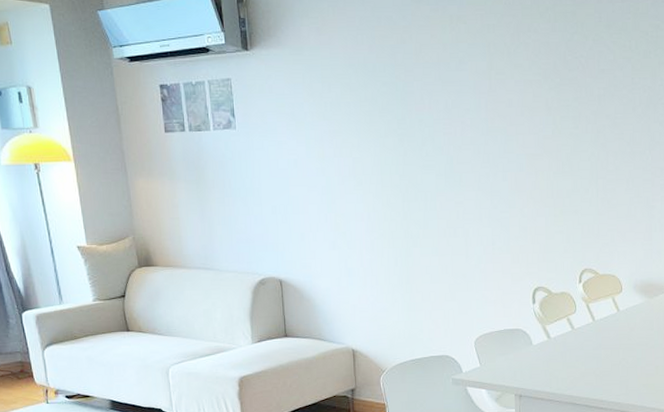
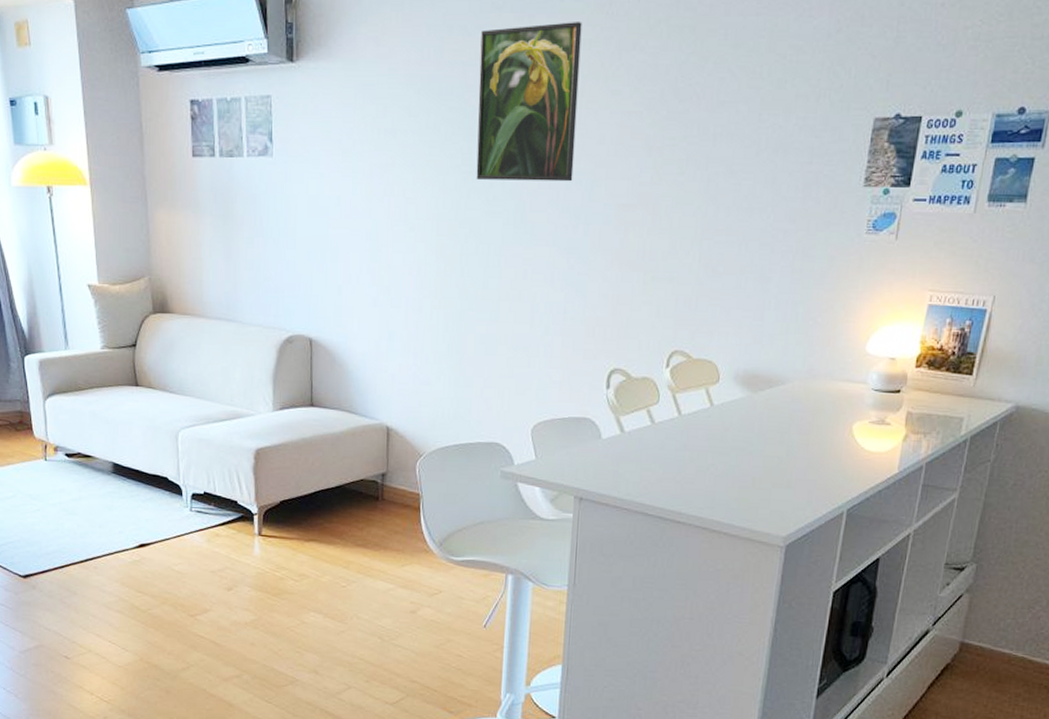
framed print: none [405,11,490,140] -> present [476,22,582,182]

